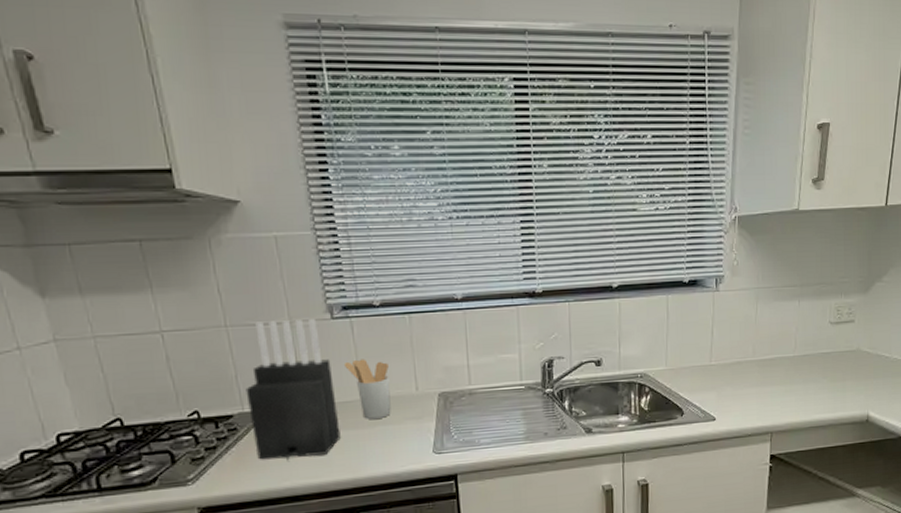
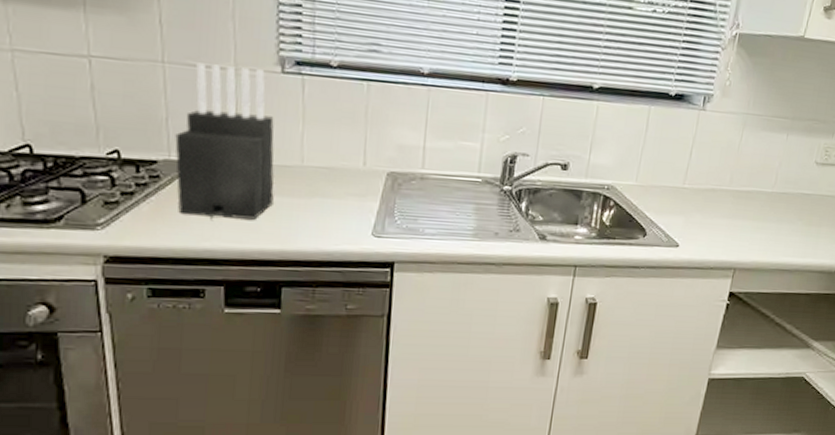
utensil holder: present [343,359,391,420] -> none [288,121,337,191]

